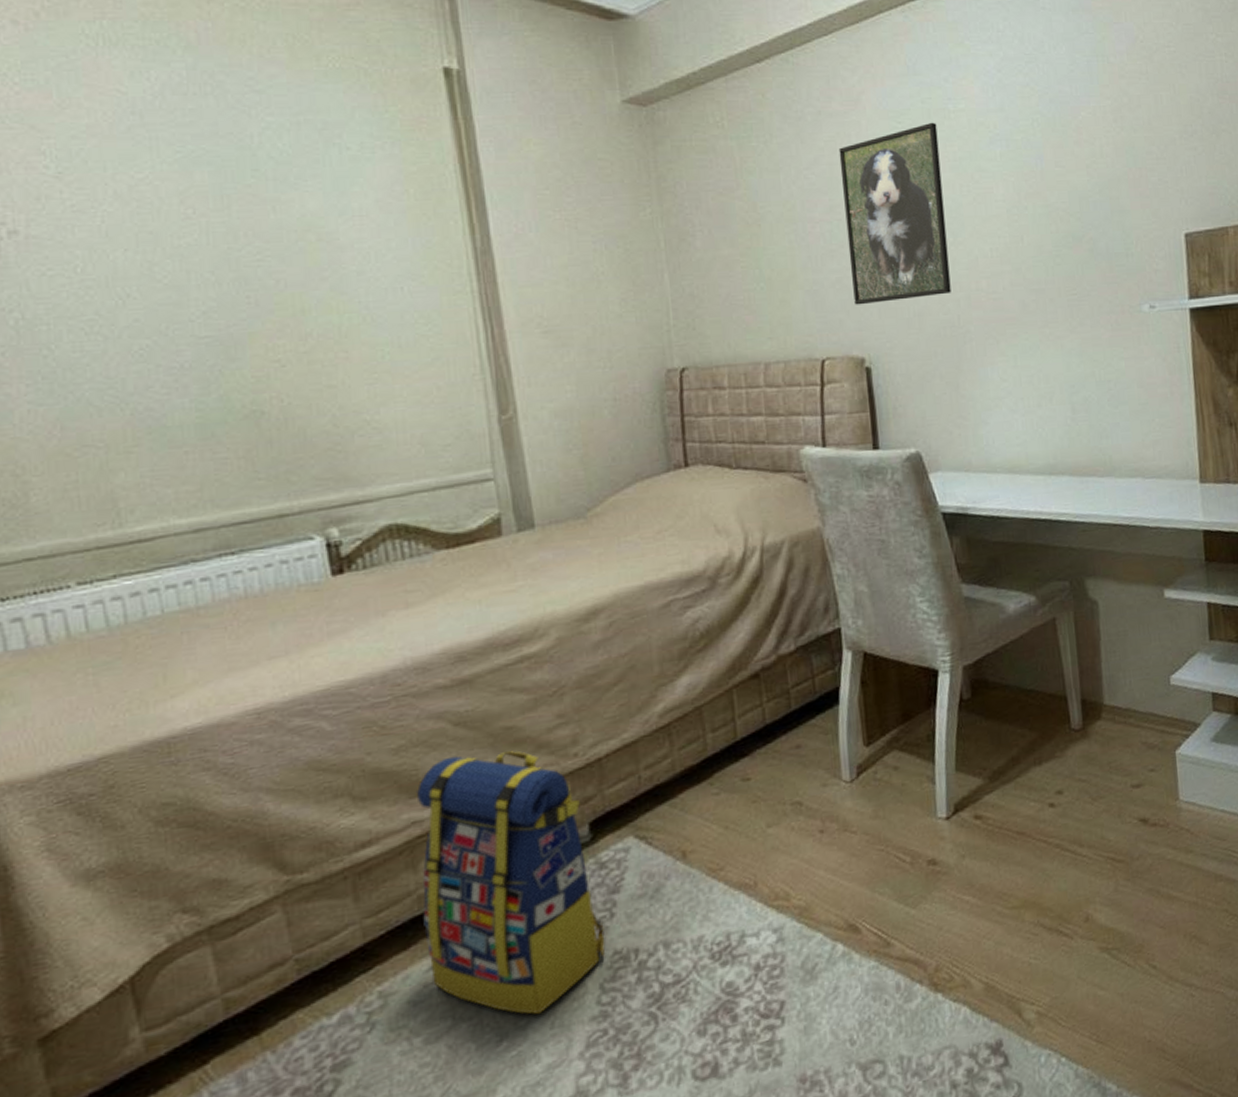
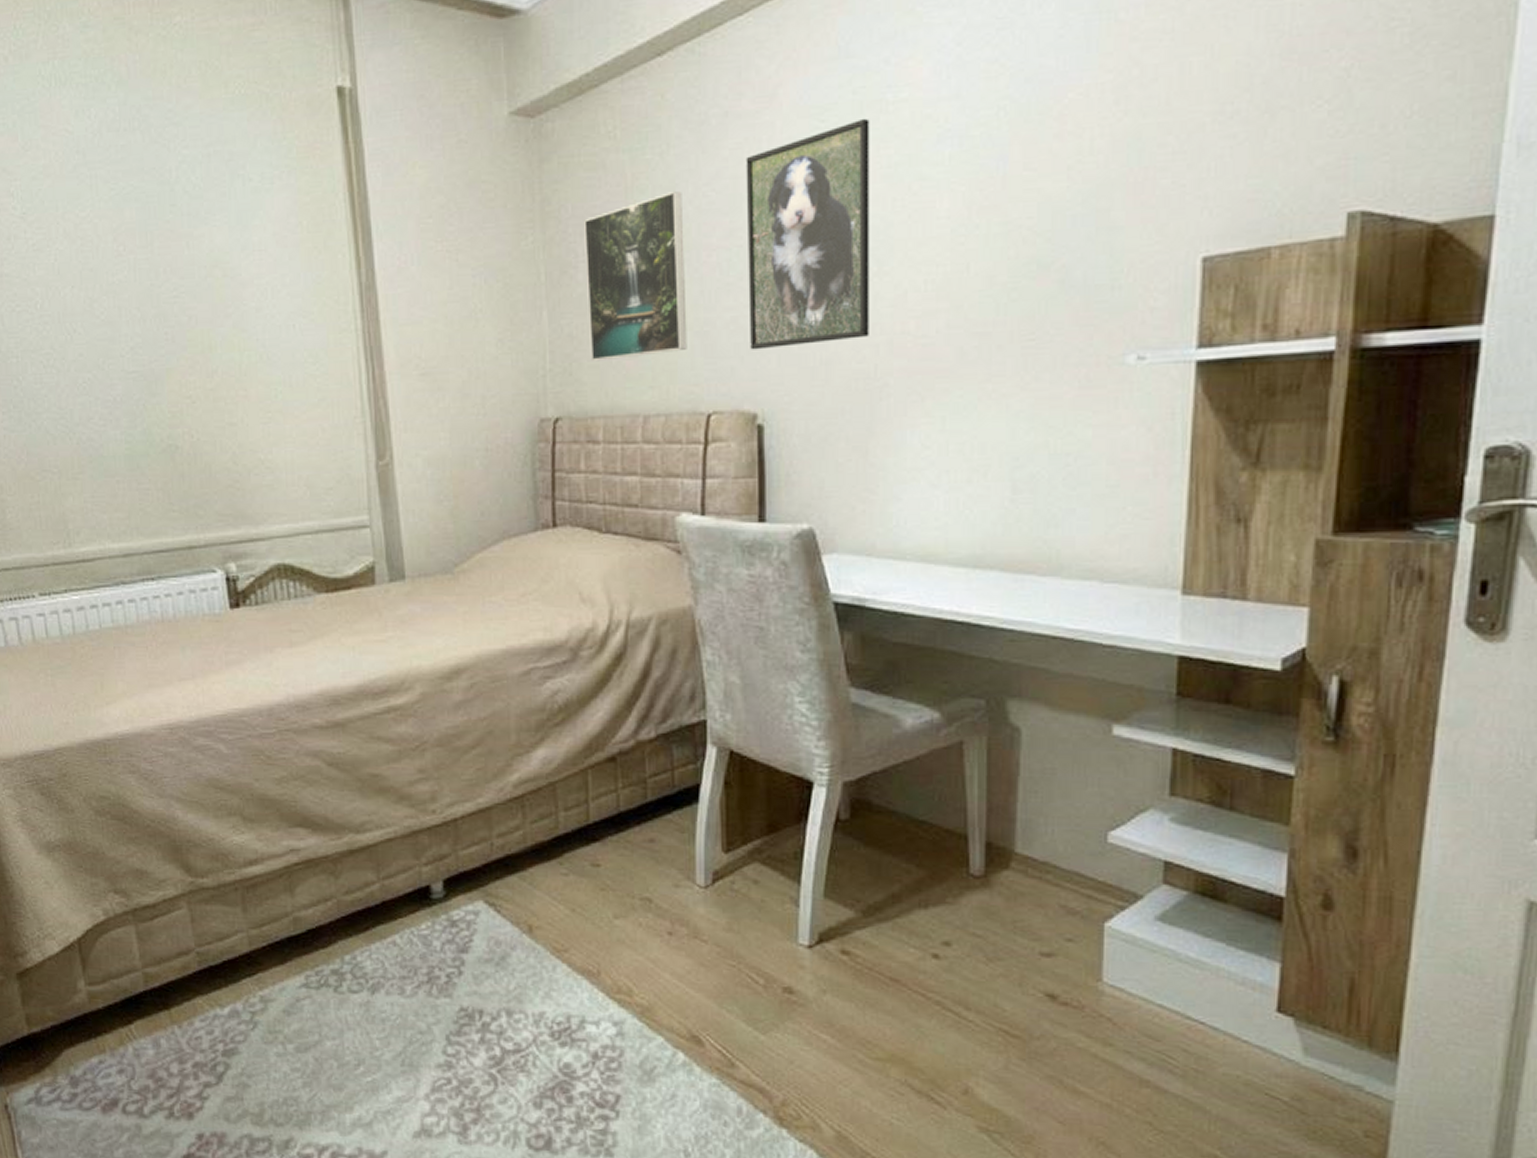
backpack: present [417,751,606,1015] -> none [295,794,453,1050]
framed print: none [699,174,800,317] -> present [584,191,687,362]

